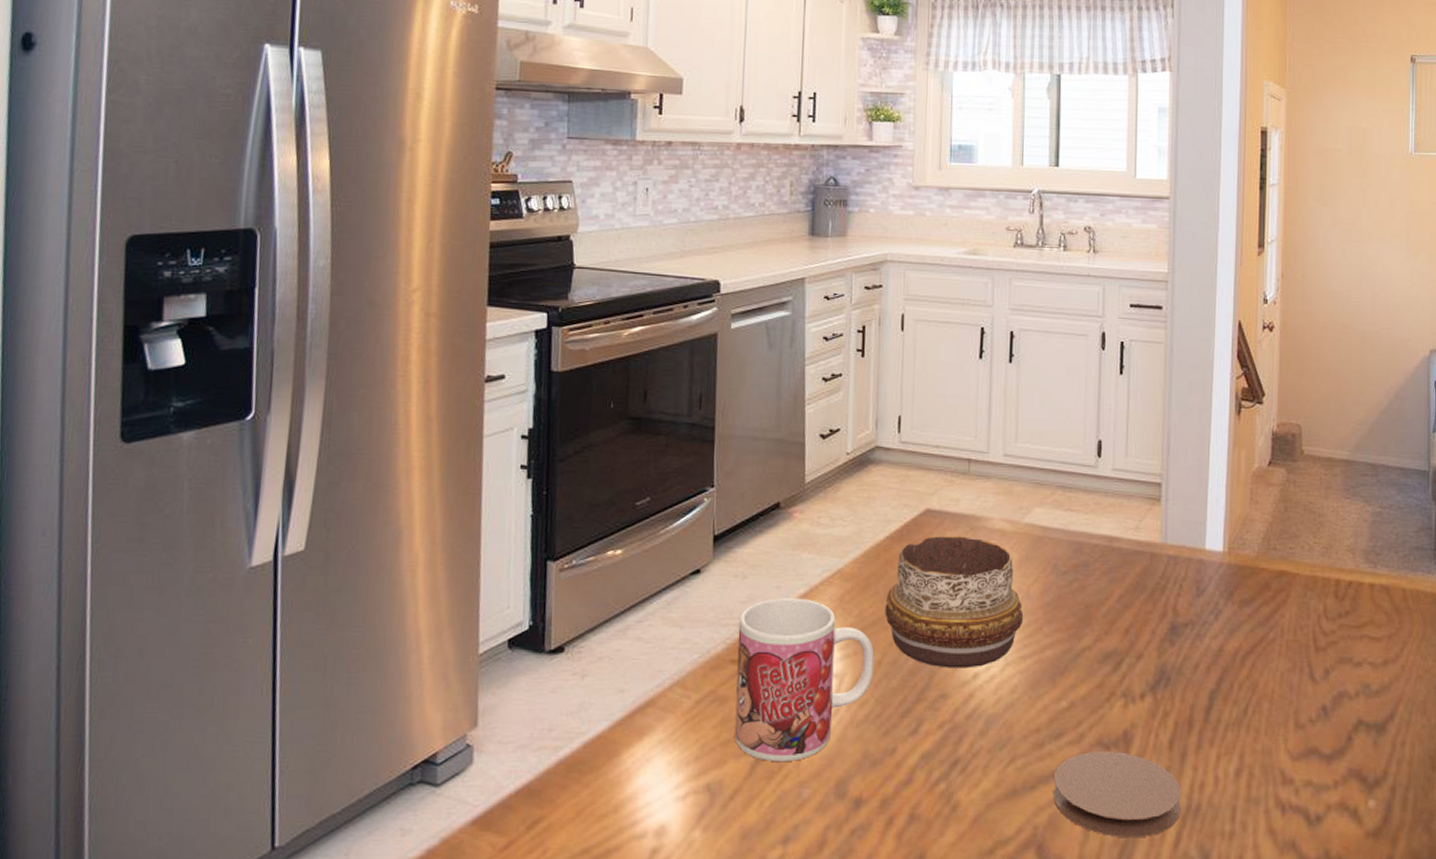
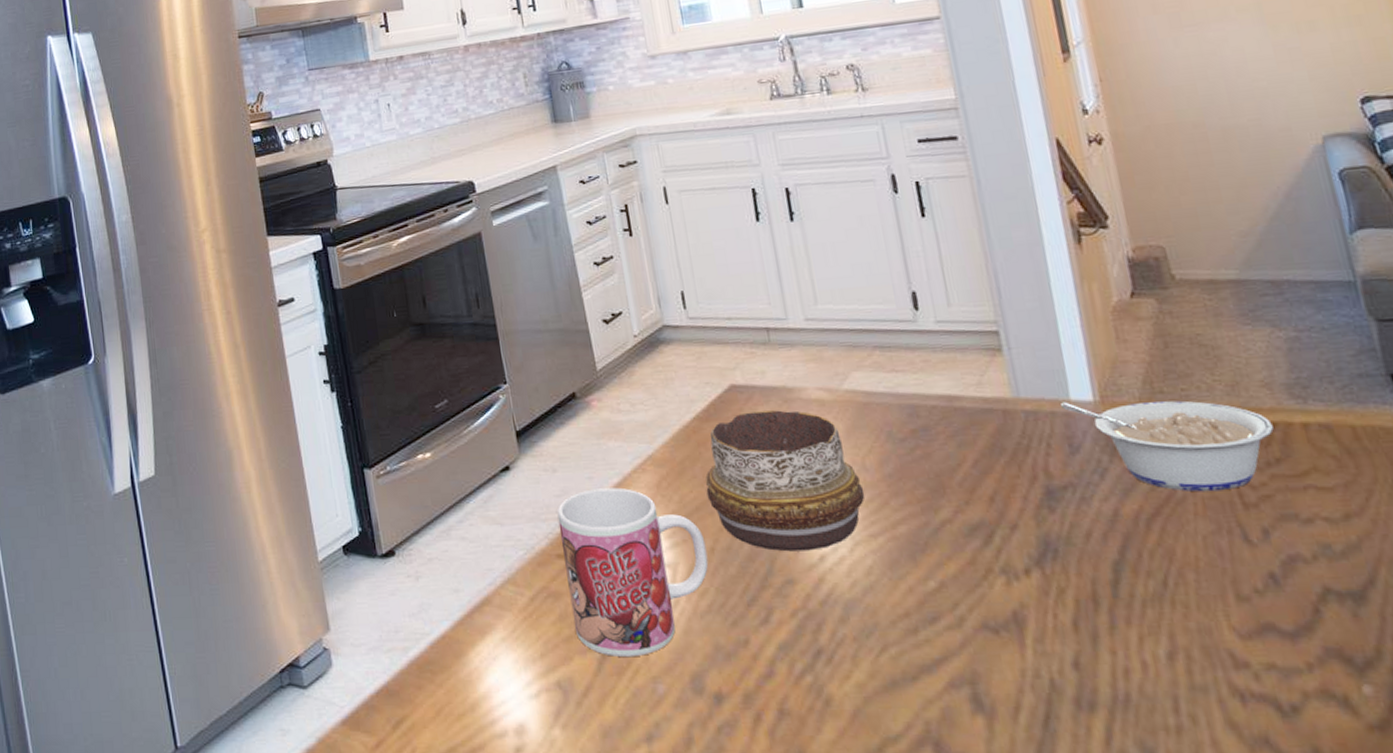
coaster: present [1053,750,1182,838] -> none [937,634,1106,734]
legume: none [1196,550,1349,636] -> present [1060,400,1274,492]

